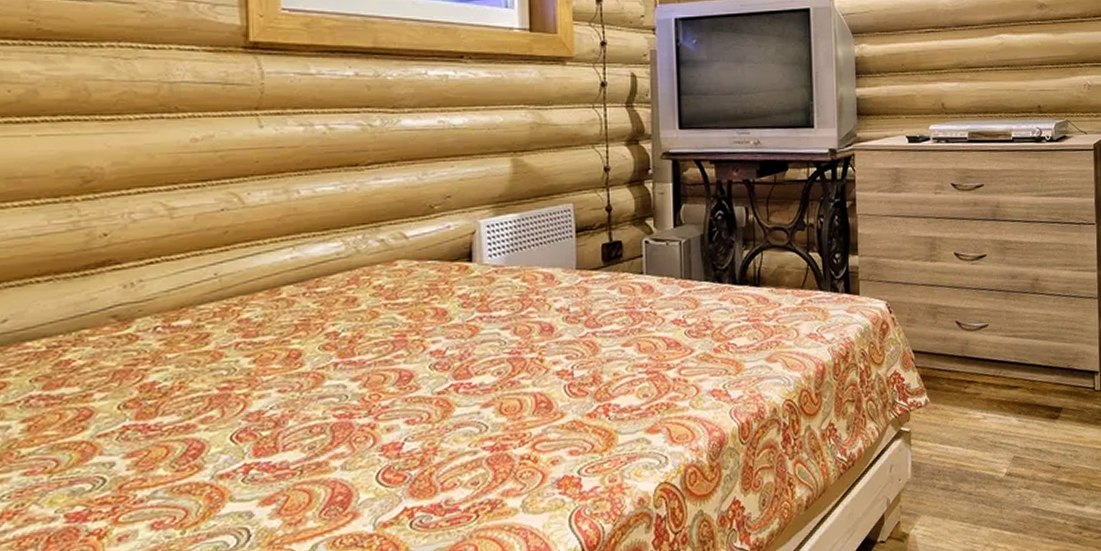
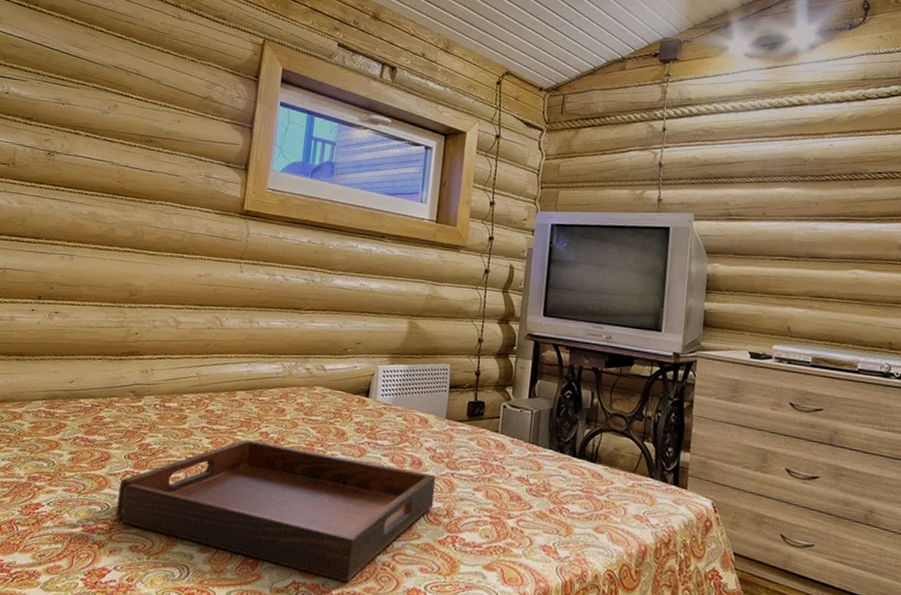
serving tray: none [117,339,575,497] -> present [115,440,436,582]

